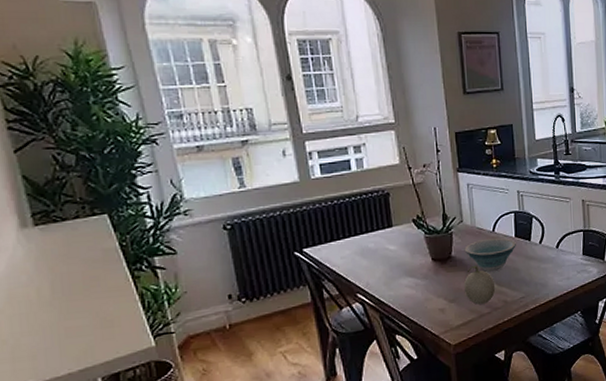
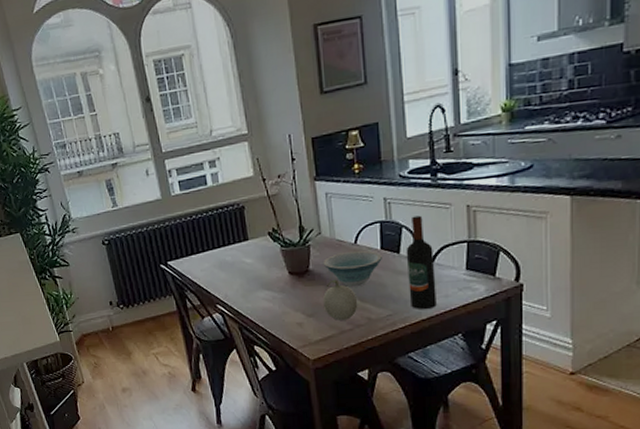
wine bottle: none [535,207,561,291] -> present [406,215,437,310]

